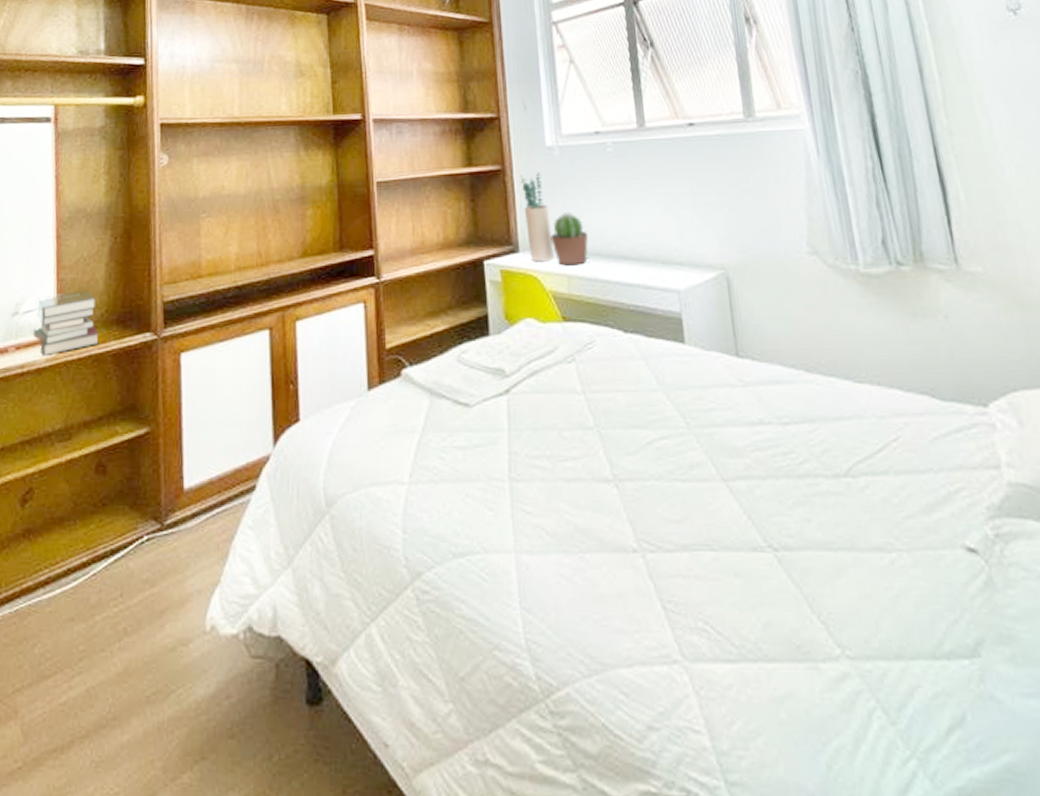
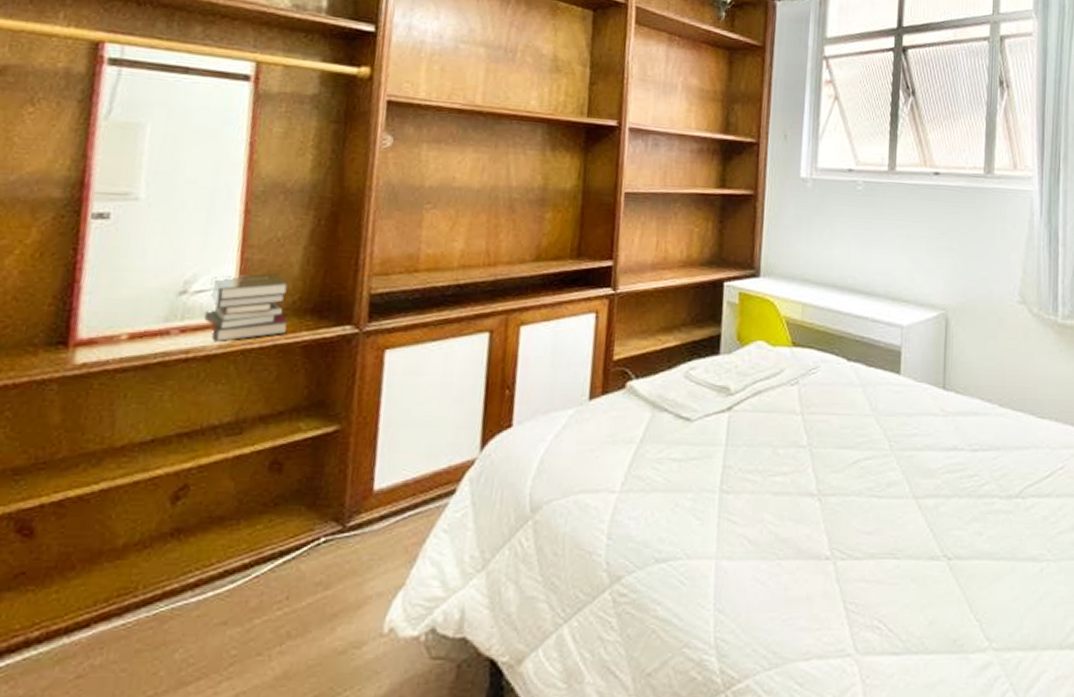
vase: present [520,171,555,262] -> none [769,201,794,289]
potted cactus: present [550,211,588,266] -> none [792,242,827,295]

